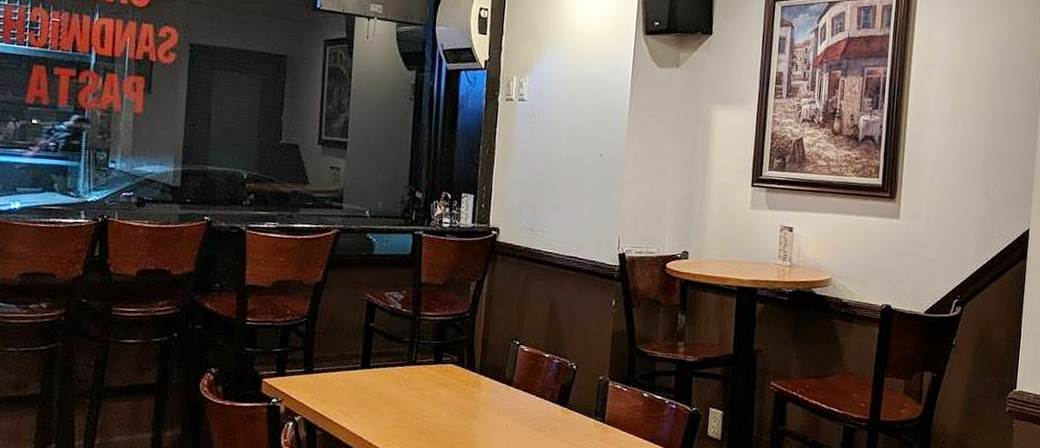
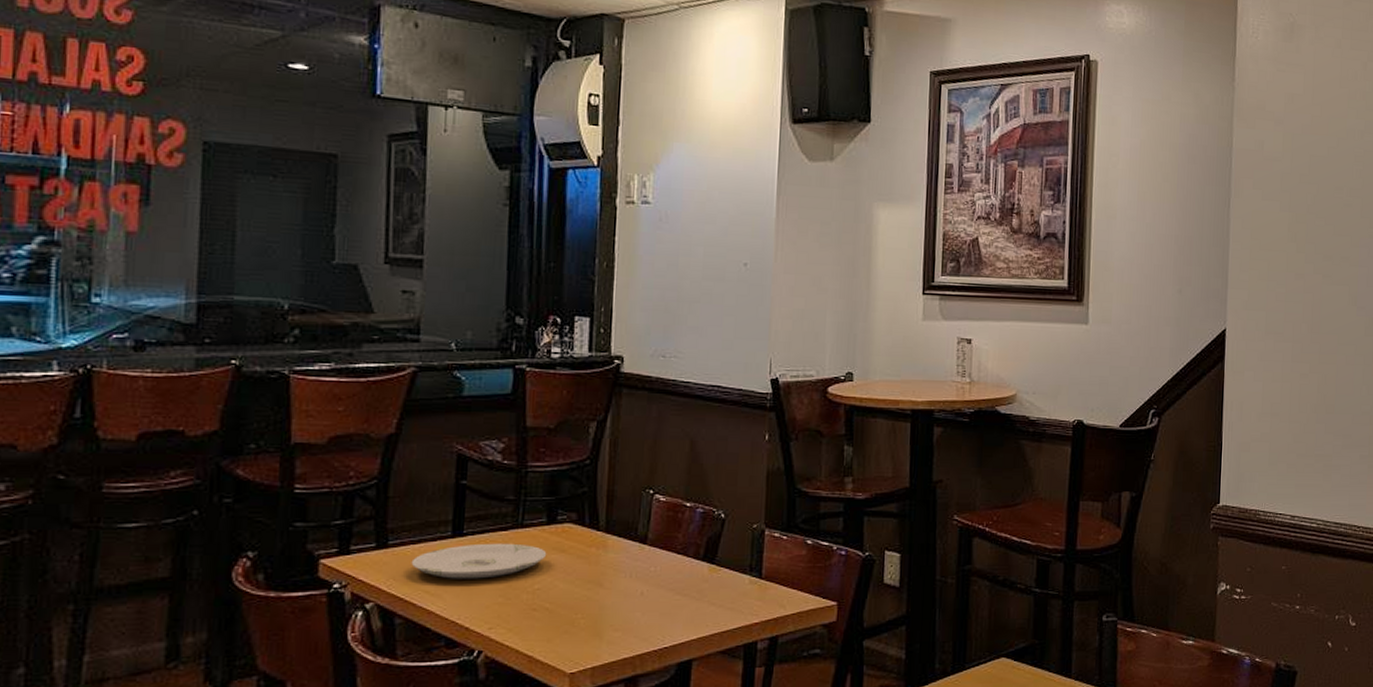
plate: none [330,375,434,404] -> present [411,543,547,579]

